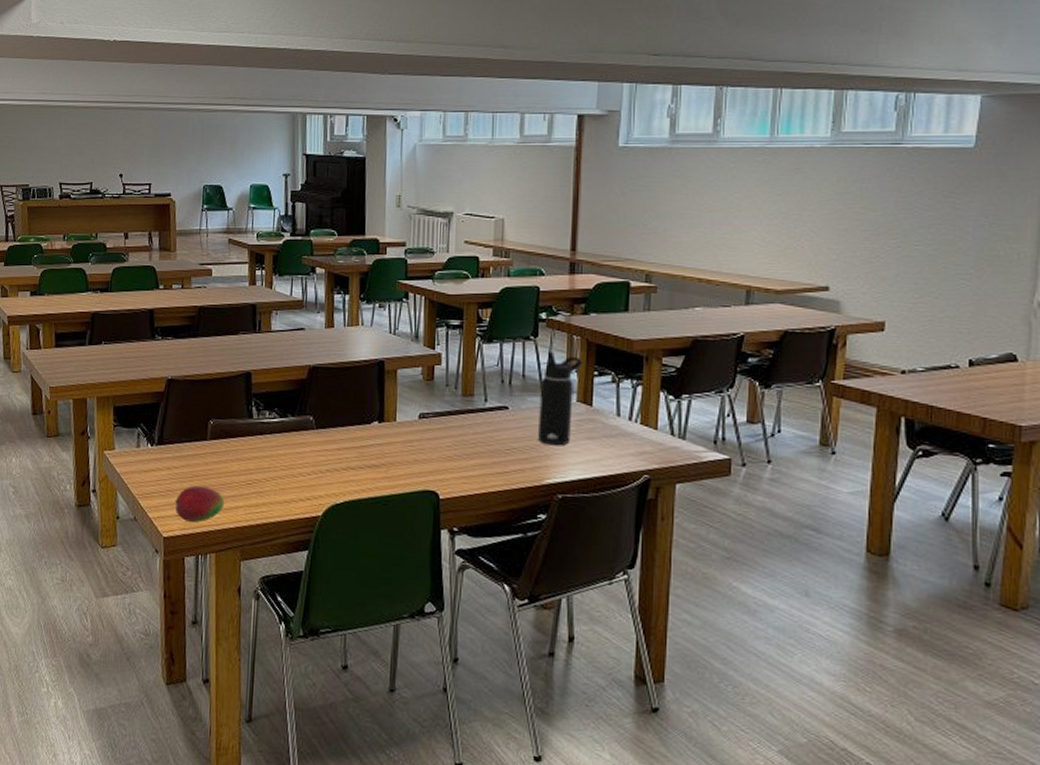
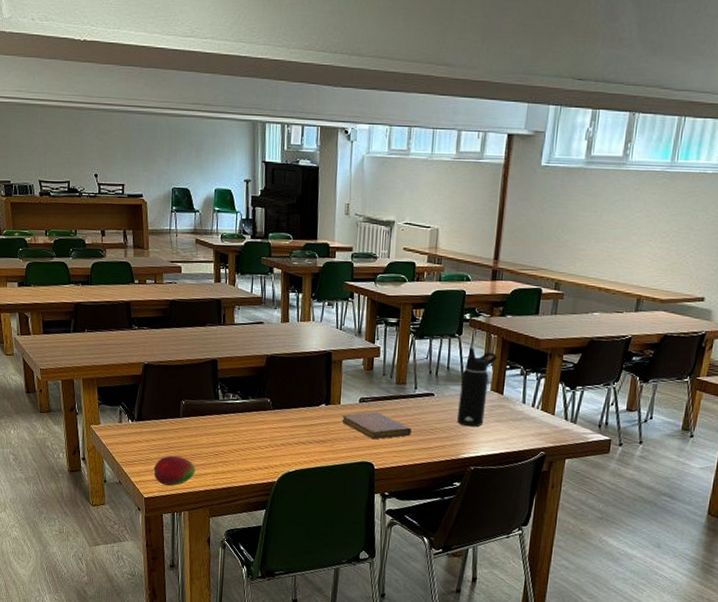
notebook: none [398,429,483,463] -> present [342,412,411,440]

